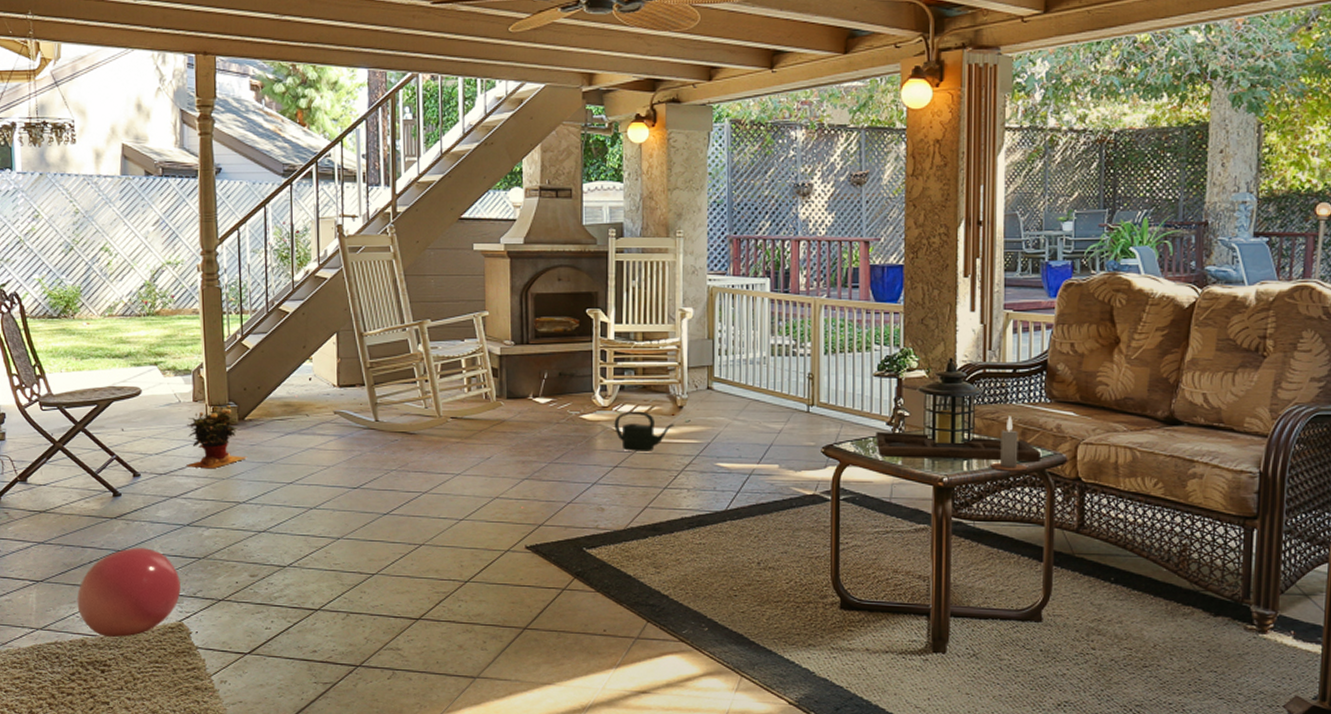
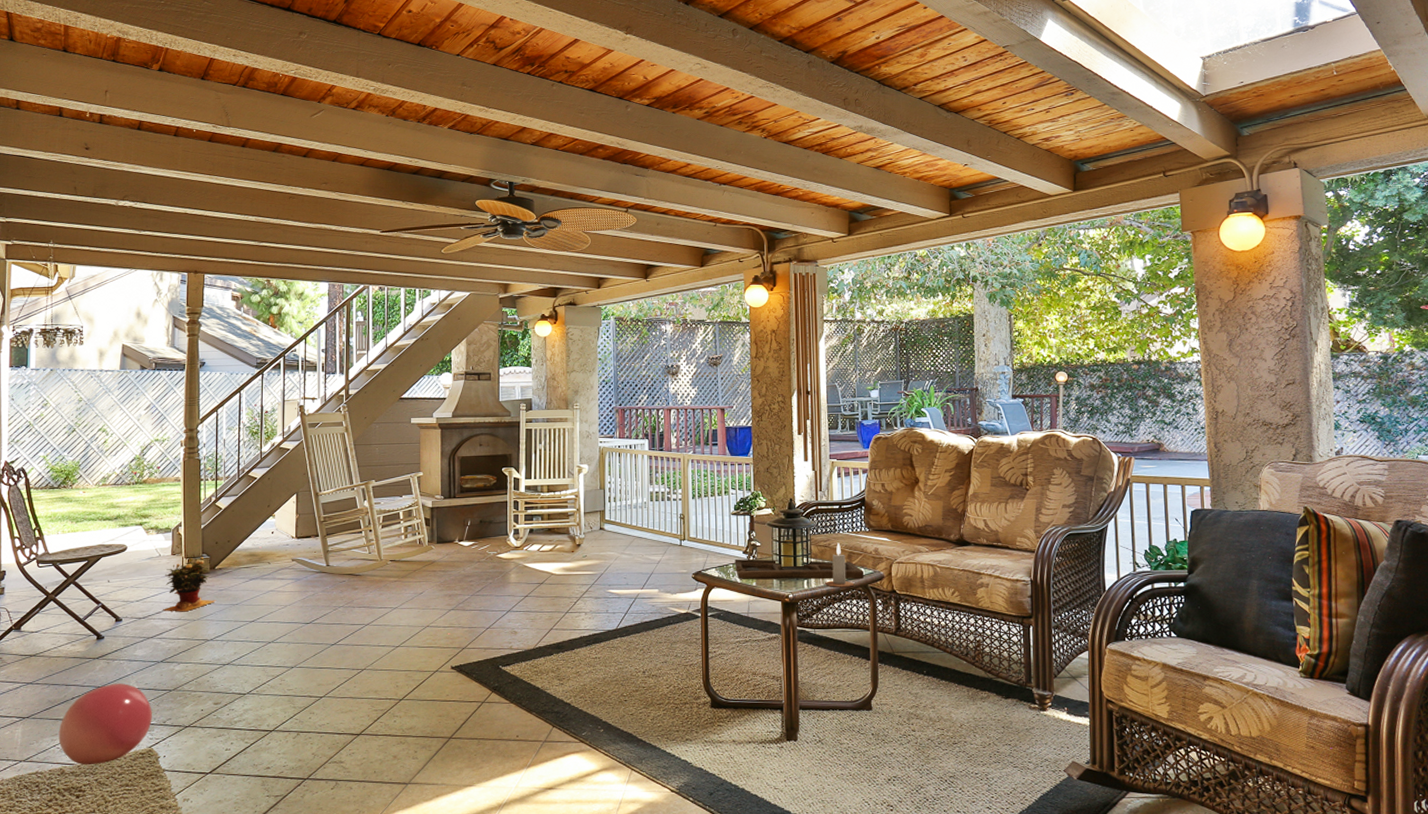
watering can: present [614,411,674,453] -> none [525,549,574,584]

